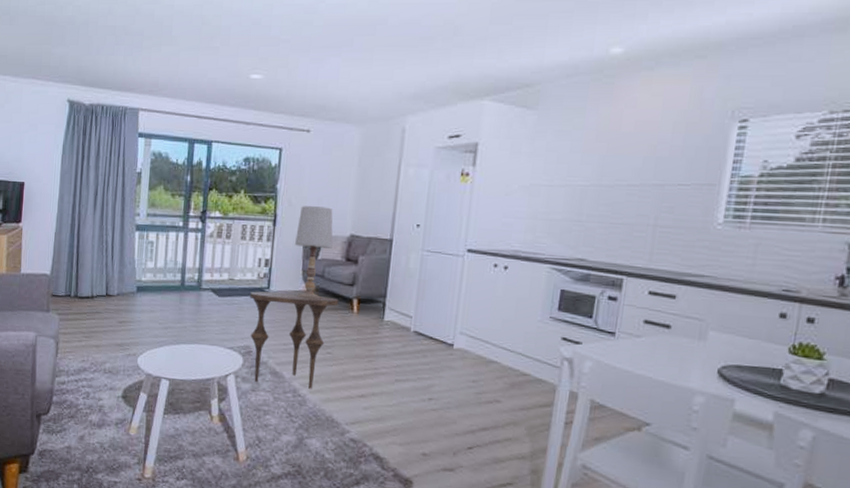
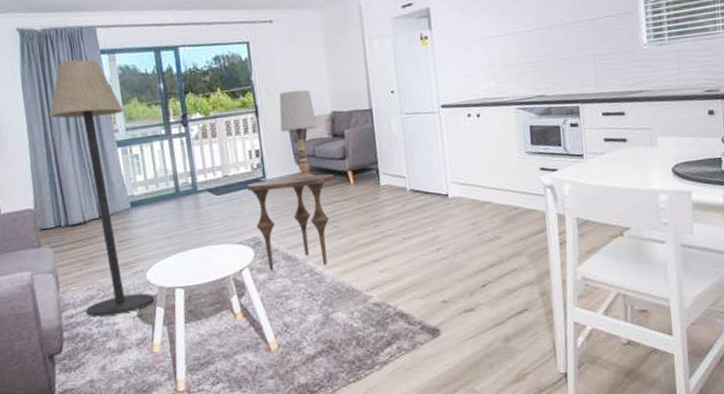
floor lamp: none [77,138,149,392] -> present [49,59,155,317]

